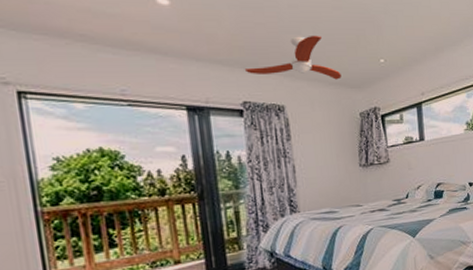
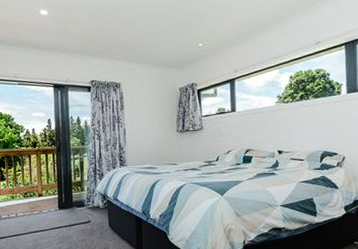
ceiling fan: present [244,35,342,80] -> none [93,27,166,62]

